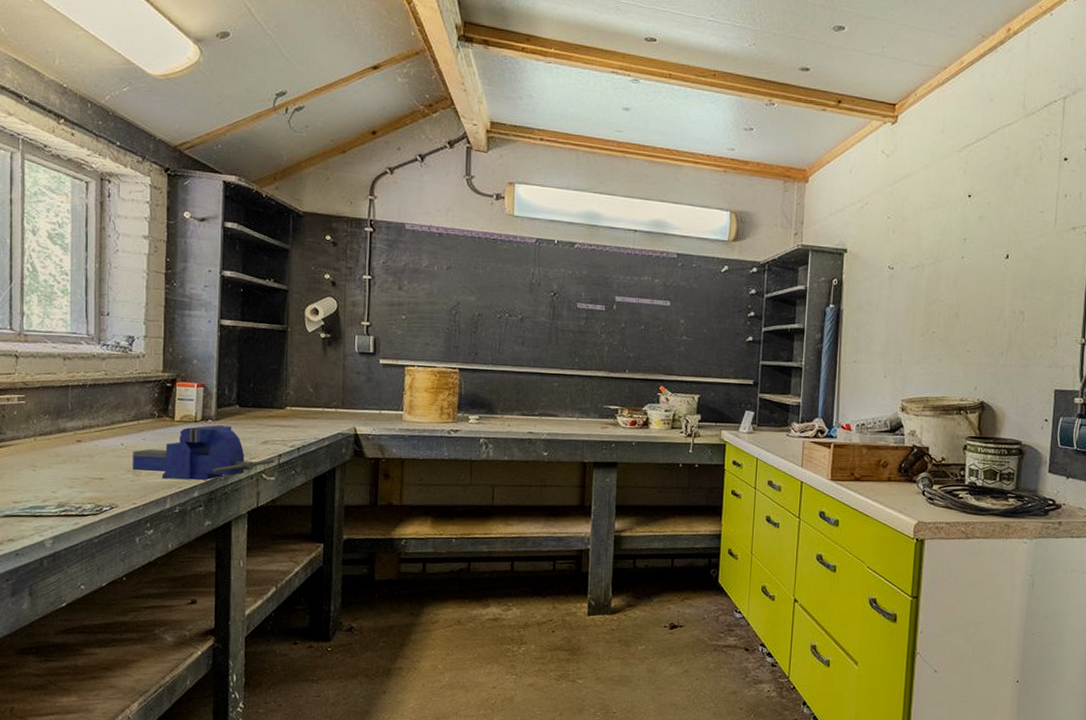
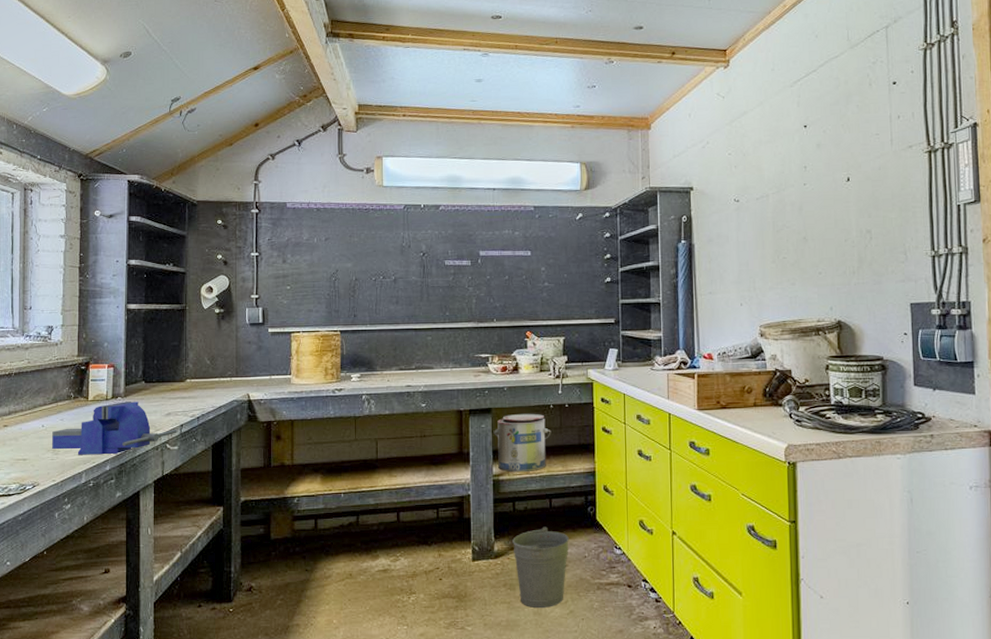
paint can: none [617,470,679,531] -> present [493,413,551,473]
bucket: none [630,586,689,666] -> present [512,526,569,608]

